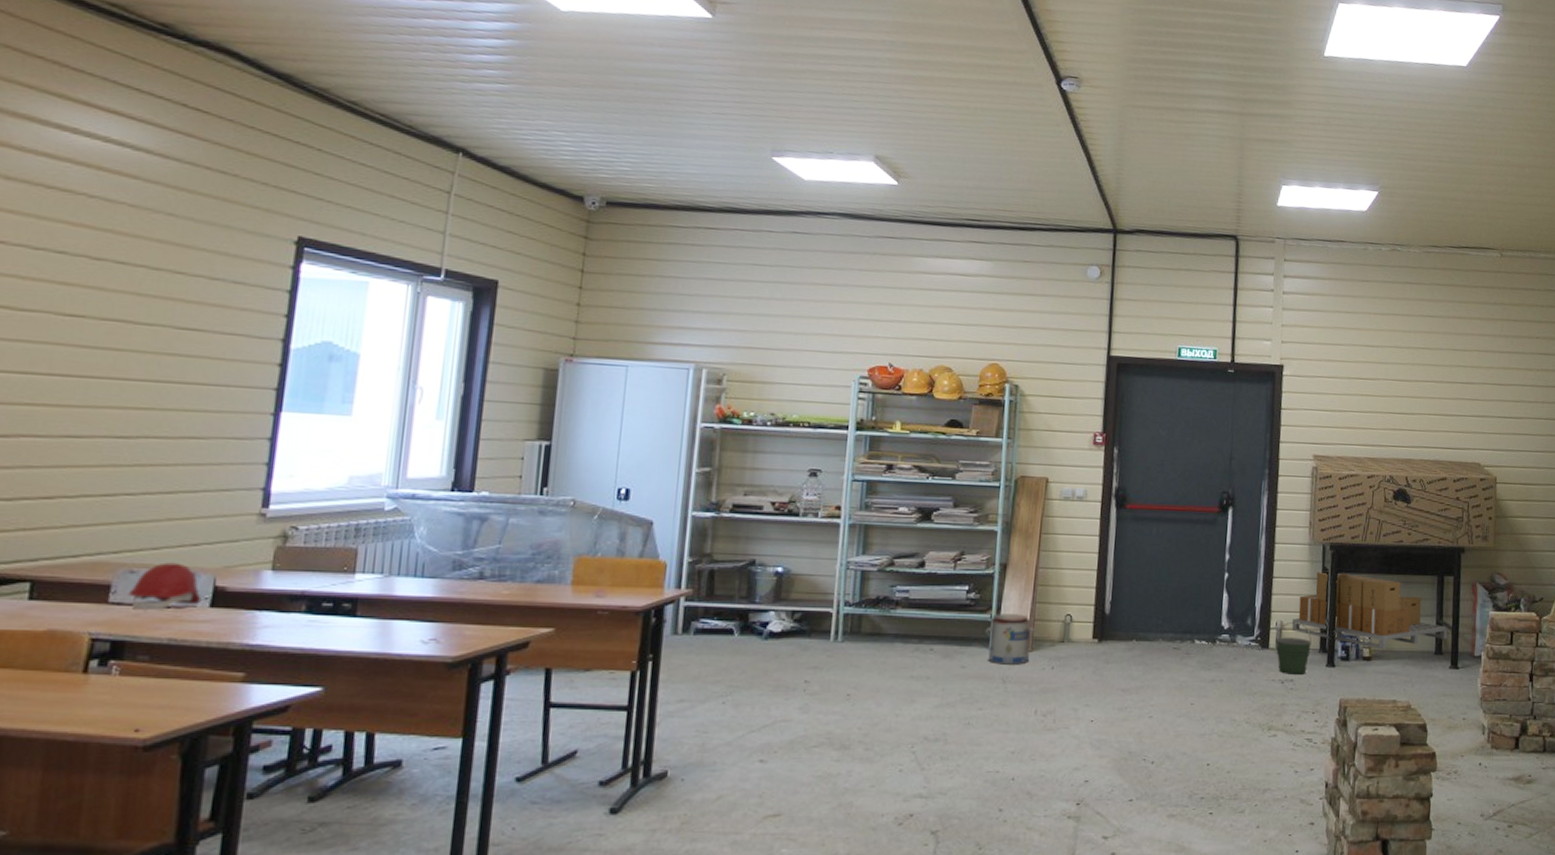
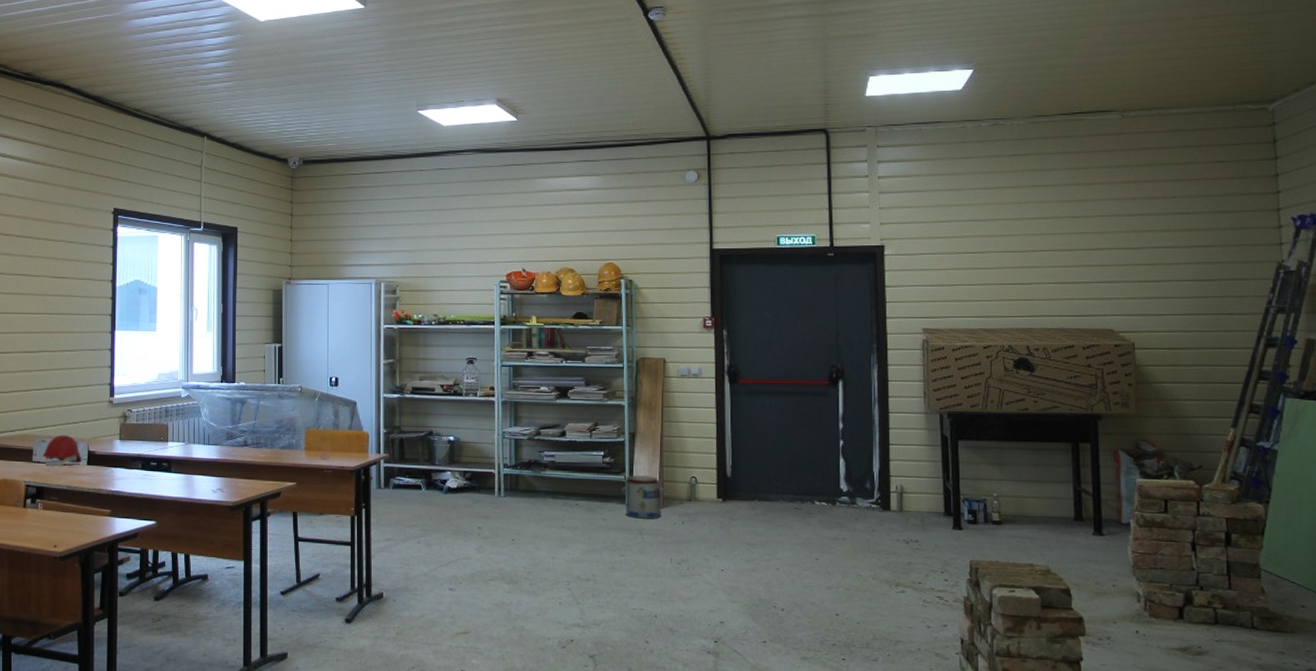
books: none [881,432,934,462] -> present [523,325,566,349]
bucket: present [1274,621,1312,674] -> none [896,485,935,536]
cardboard boxes: present [1292,570,1448,650] -> none [913,438,1088,515]

